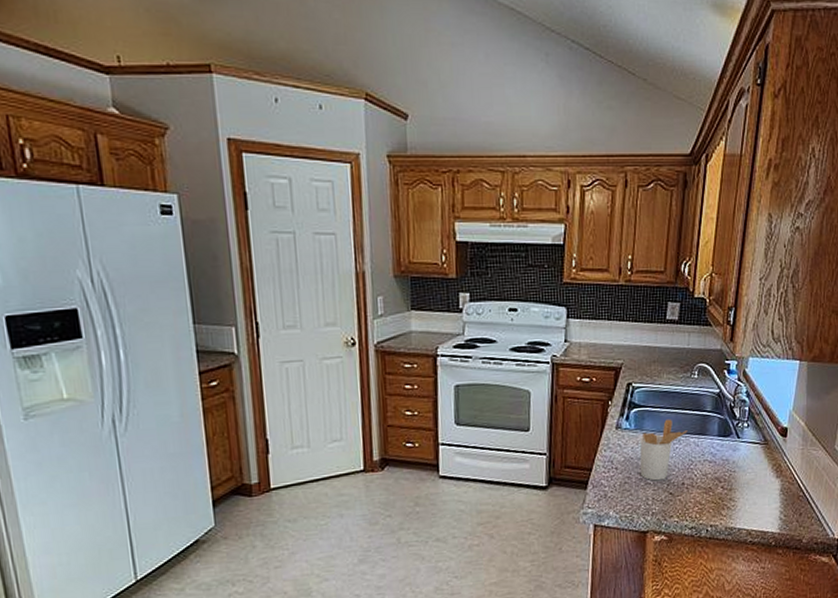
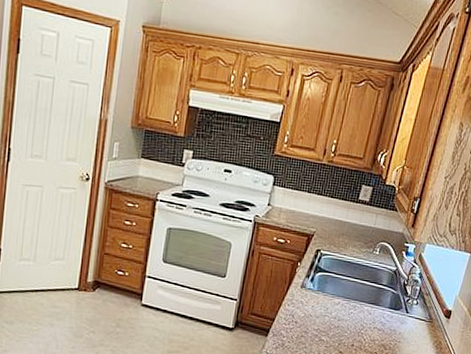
utensil holder: present [639,419,688,481] -> none [316,286,363,339]

